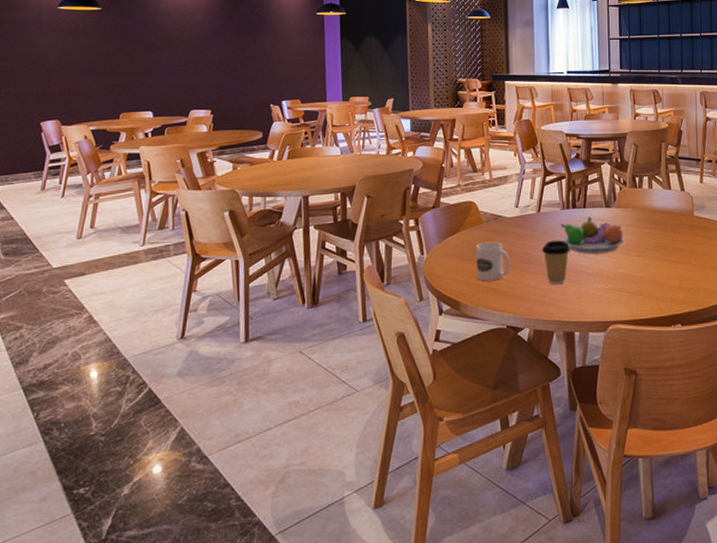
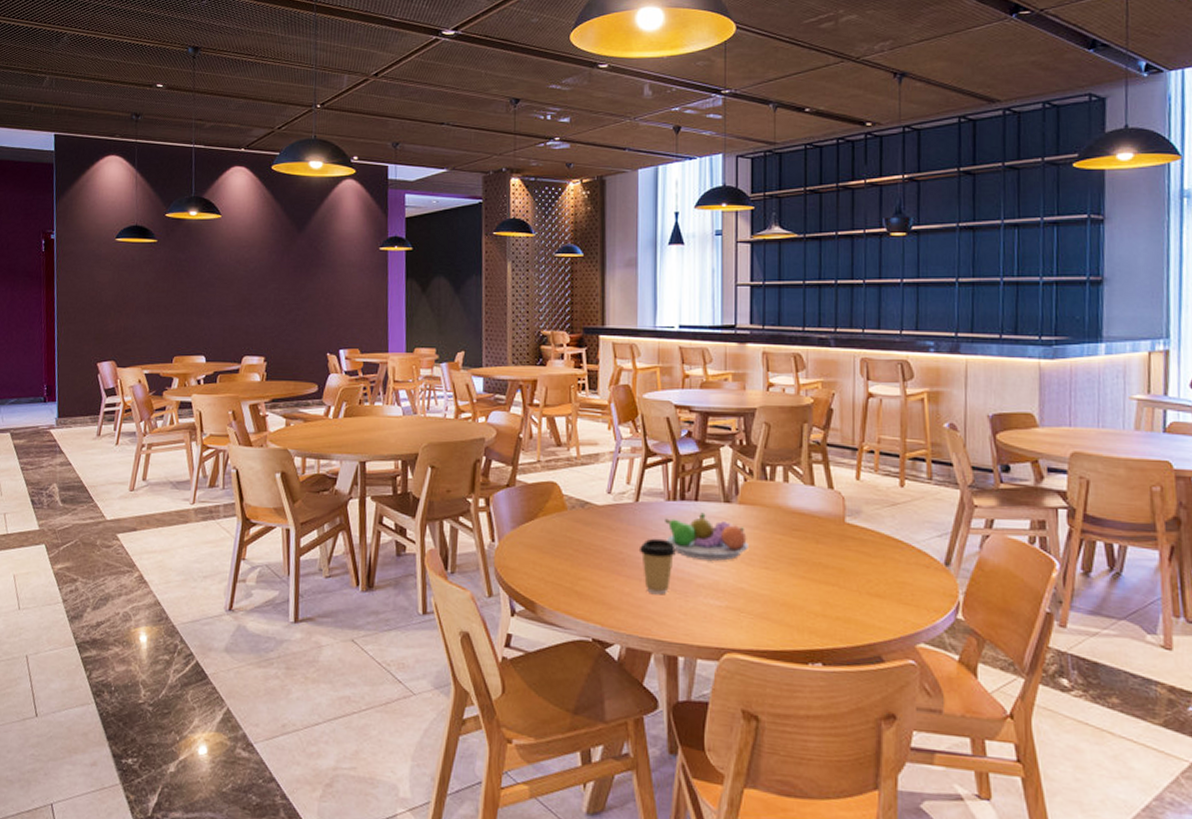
mug: present [476,242,510,281] -> none [557,533,598,582]

